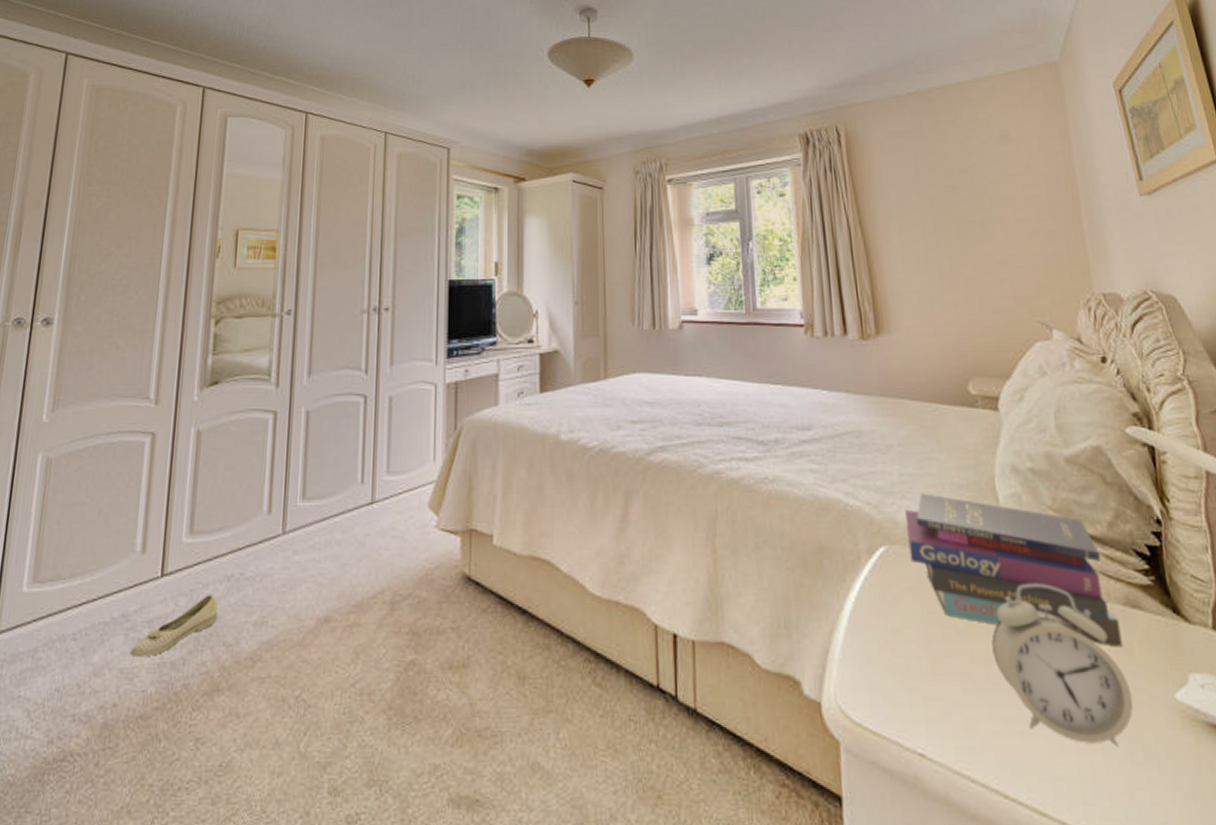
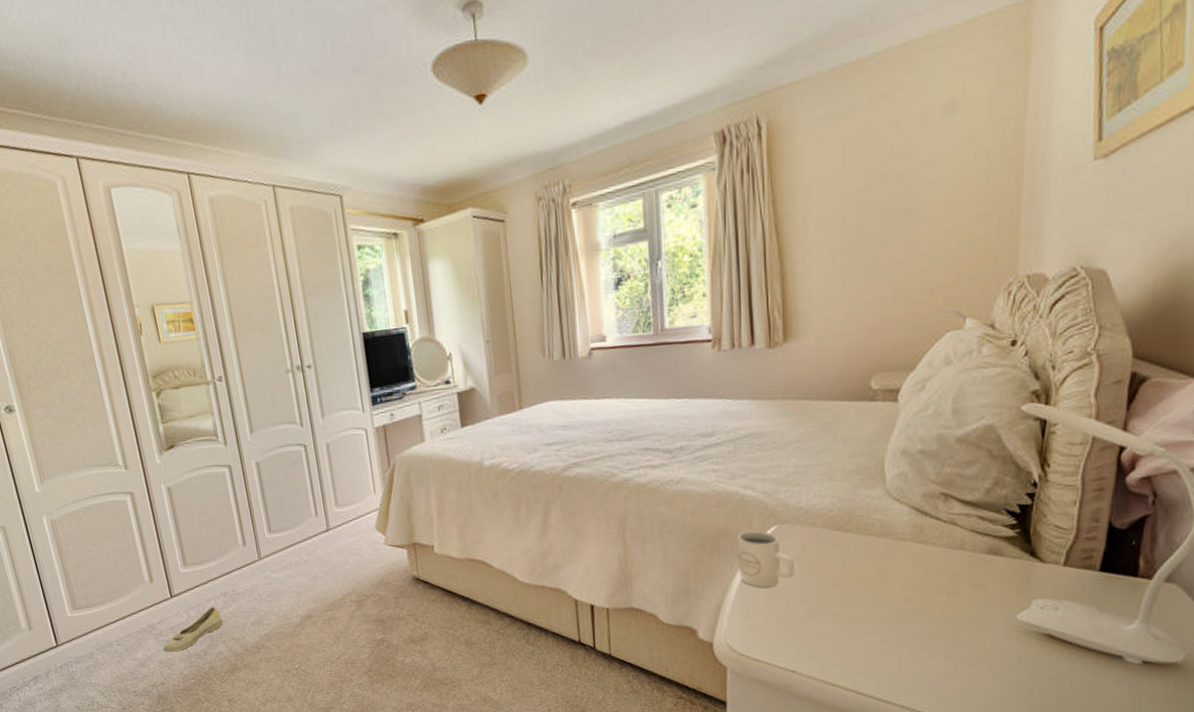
mug: none [842,549,912,627] -> present [736,530,796,587]
books: present [905,493,1123,647] -> none [797,480,980,586]
alarm clock: present [991,582,1134,747] -> none [863,542,979,655]

